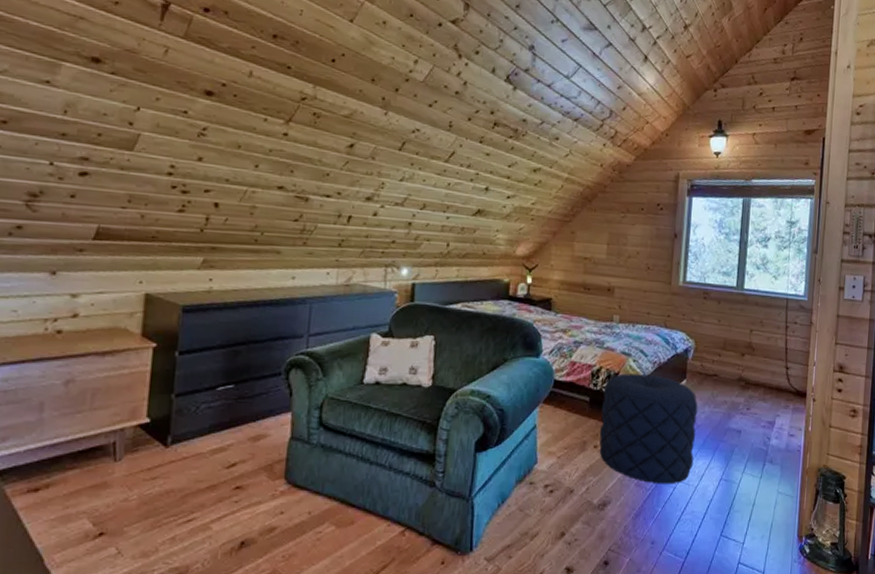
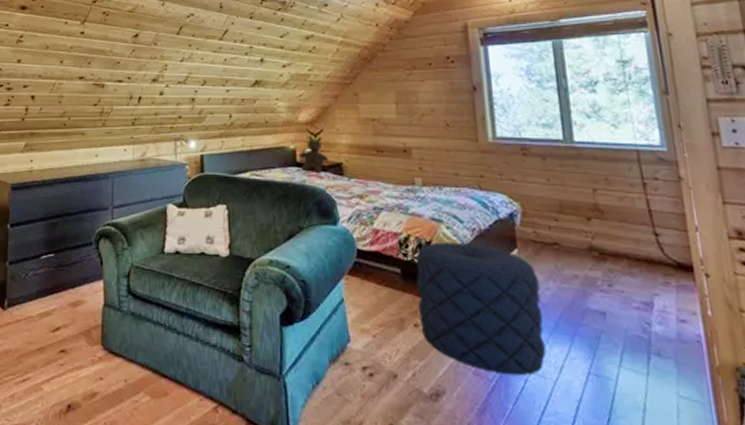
teddy bear: none [511,269,540,307] -> present [298,135,329,173]

